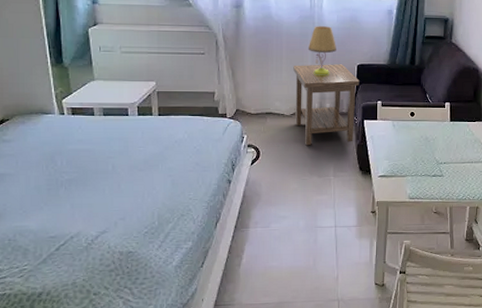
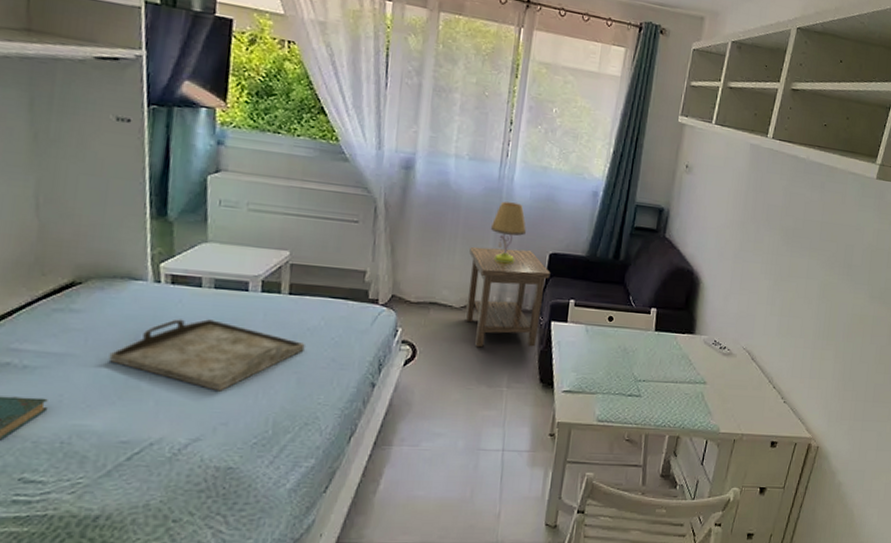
serving tray: none [34,140,175,194] -> present [108,319,305,392]

